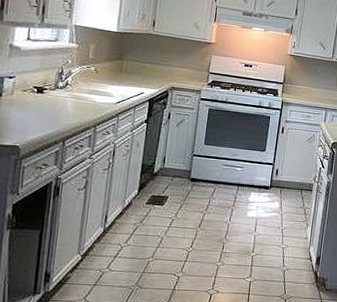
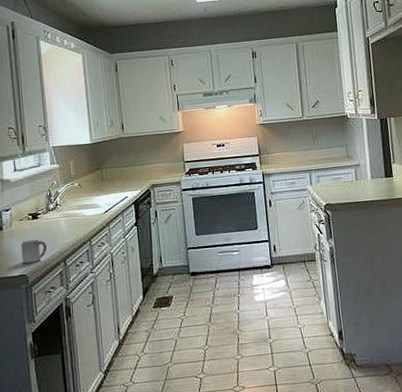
cup: none [17,112,48,136] -> present [21,239,48,264]

